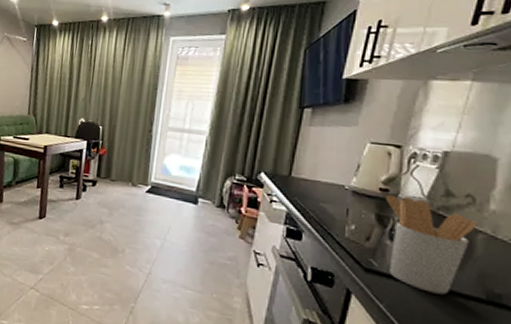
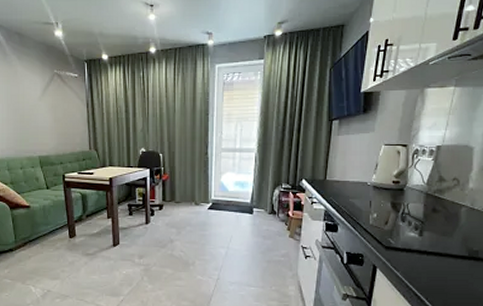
utensil holder: present [384,195,478,295] -> none [397,186,461,258]

